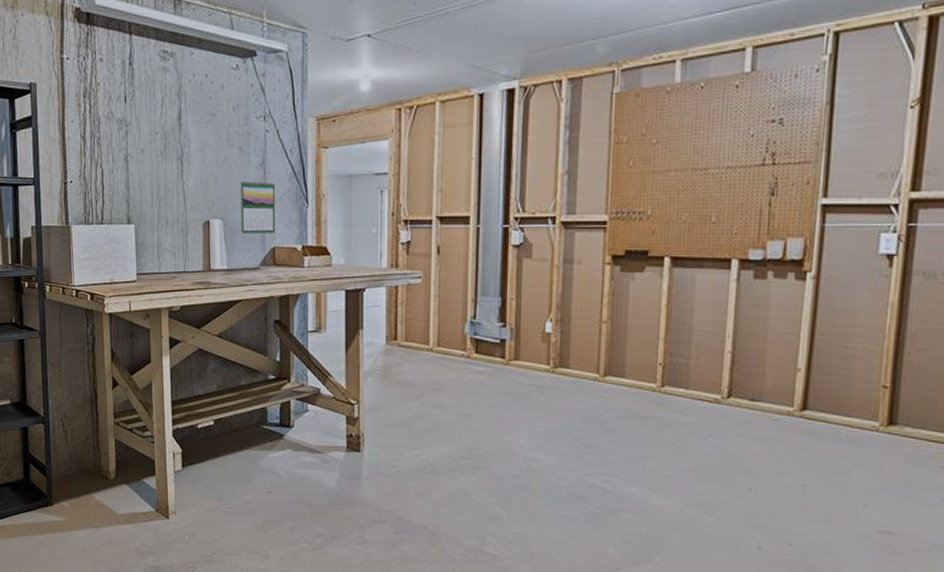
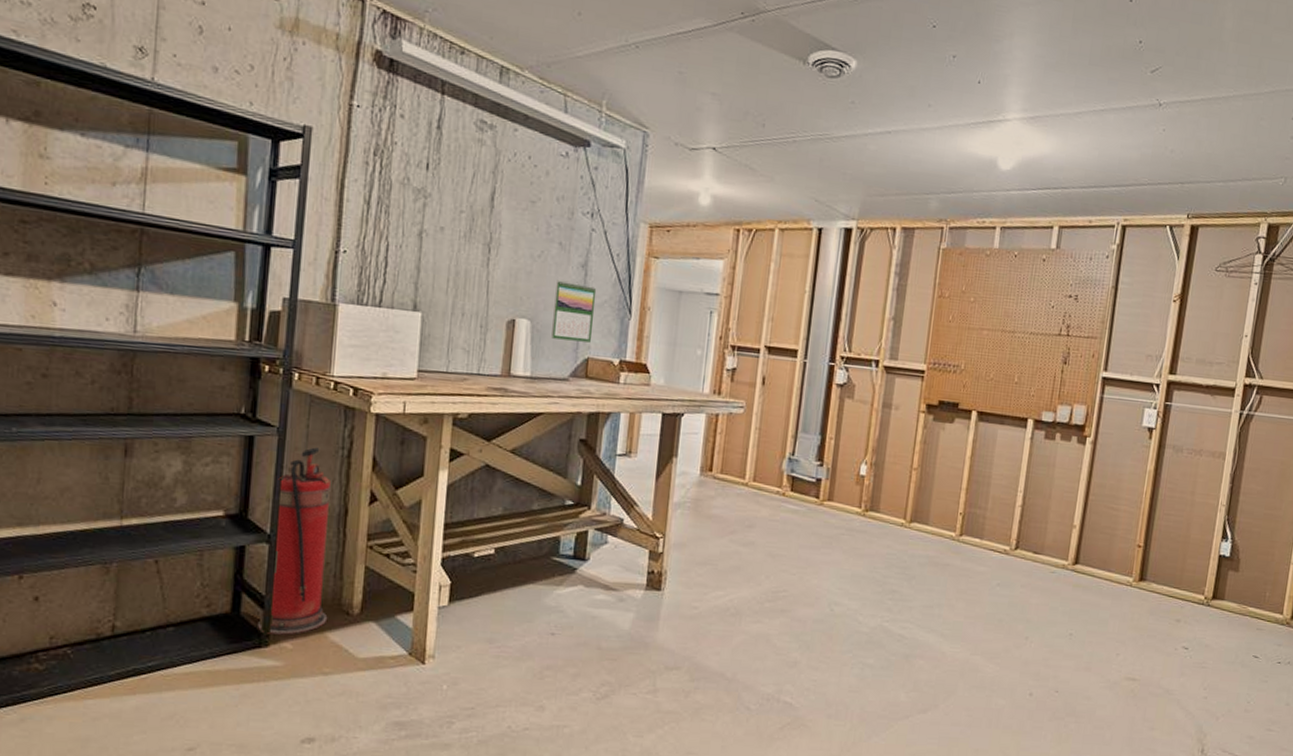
fire extinguisher: none [43,345,92,496] -> present [258,447,331,635]

